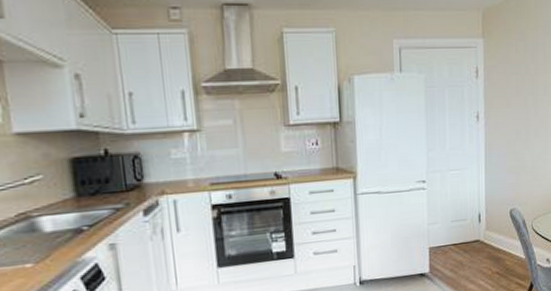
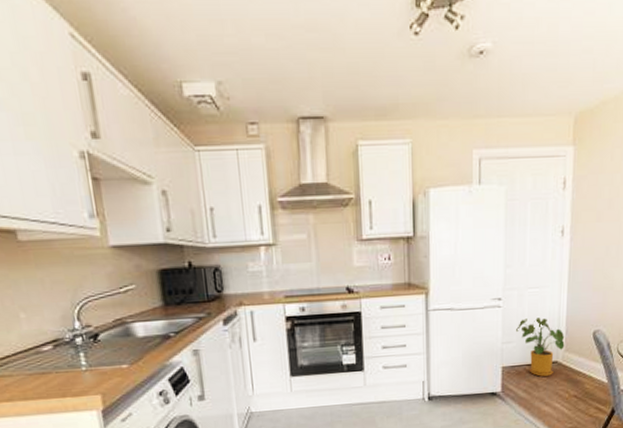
house plant: none [440,198,485,256] -> present [516,317,565,377]

